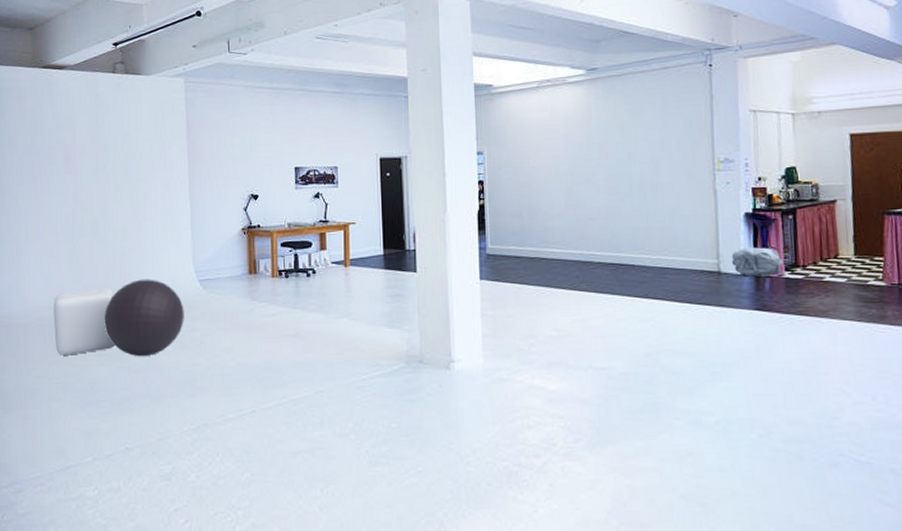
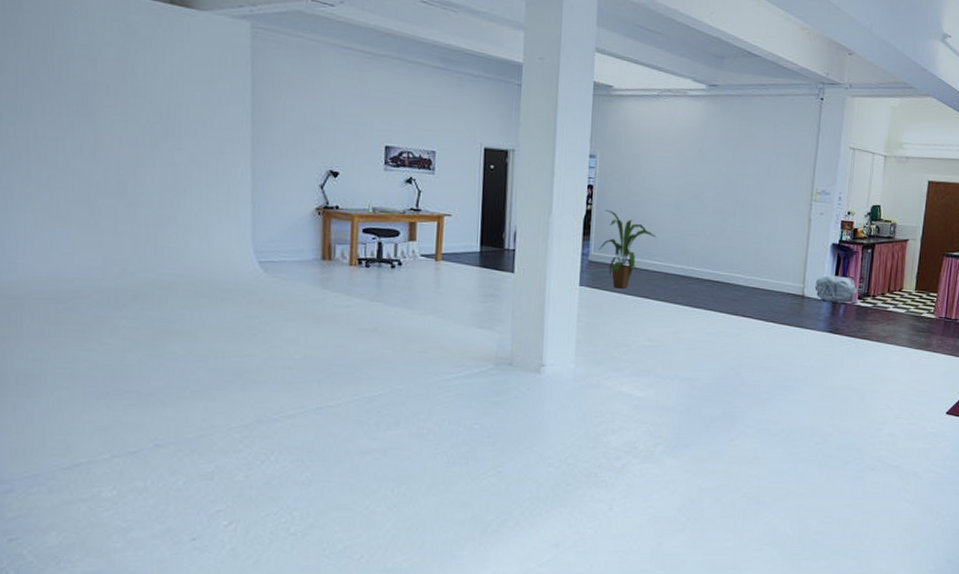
pouf: present [53,288,115,356] -> none [59,260,146,337]
exercise ball: present [104,279,184,357] -> none [131,254,239,344]
house plant: none [495,203,552,279] -> present [599,210,657,289]

